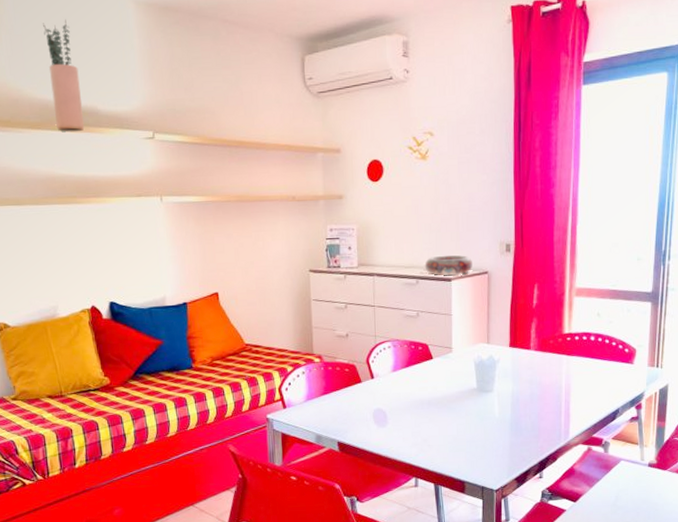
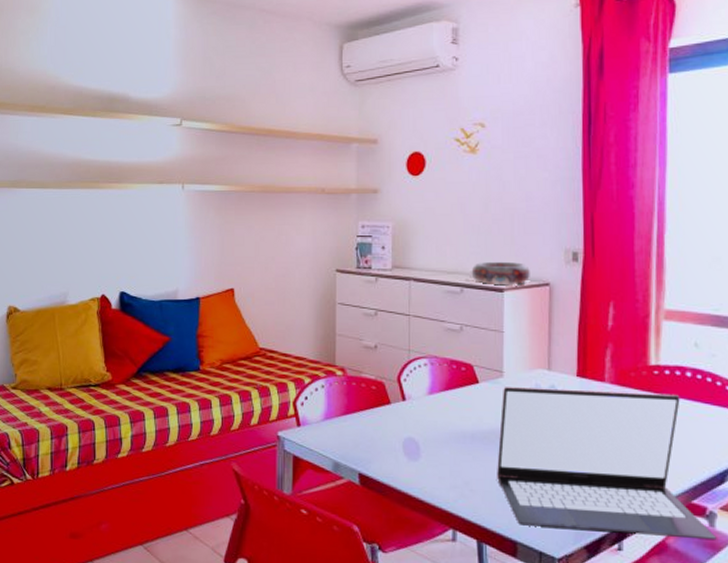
vase: present [43,19,85,132] -> none [86,11,115,118]
laptop: none [448,355,609,468] -> present [497,387,717,541]

